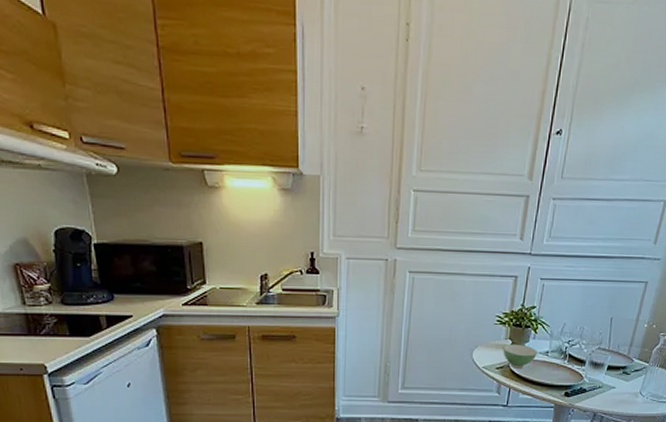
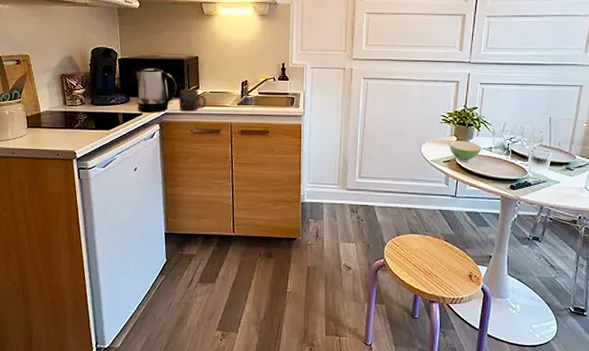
kettle: none [119,255,177,315] -> present [136,67,177,113]
mug: none [180,285,216,314] -> present [179,90,206,113]

